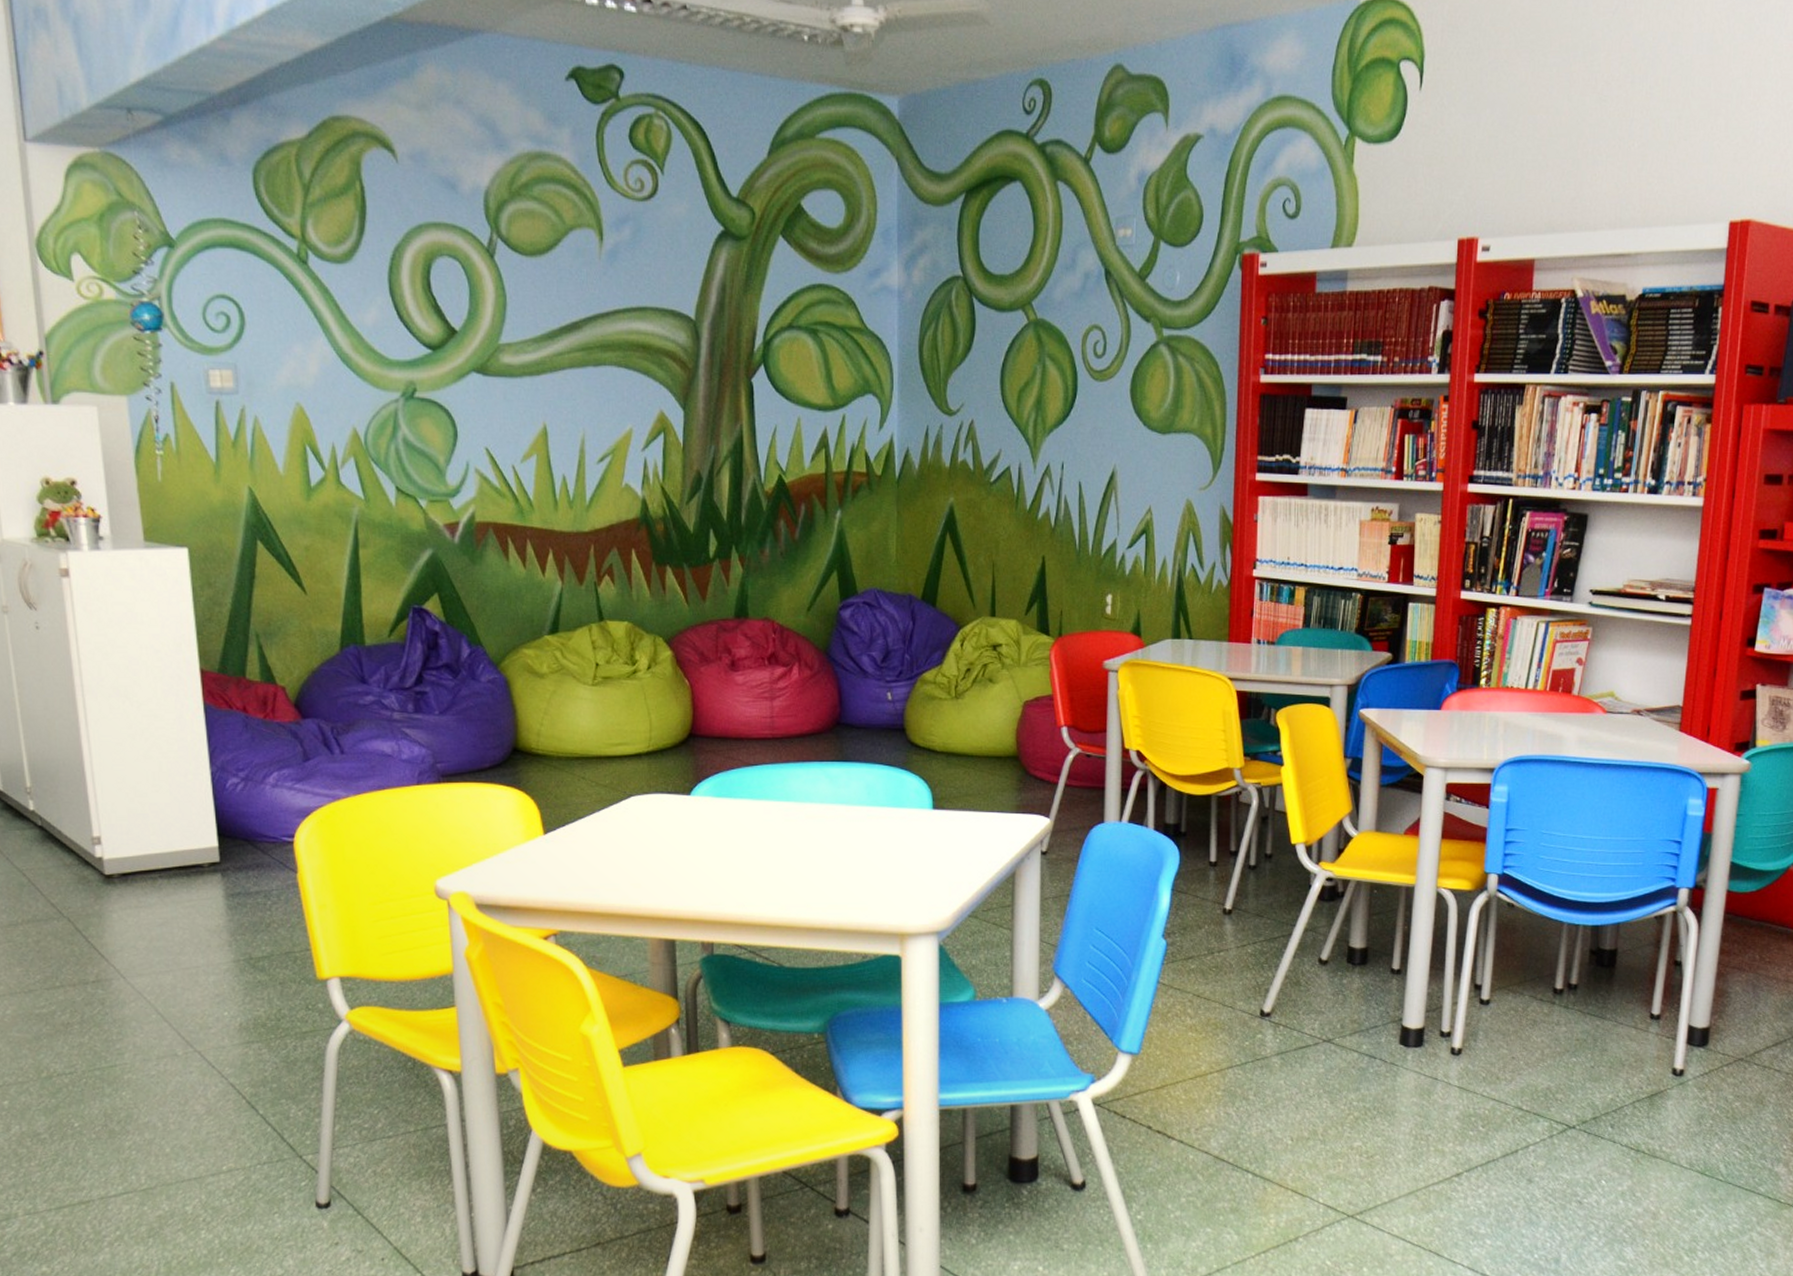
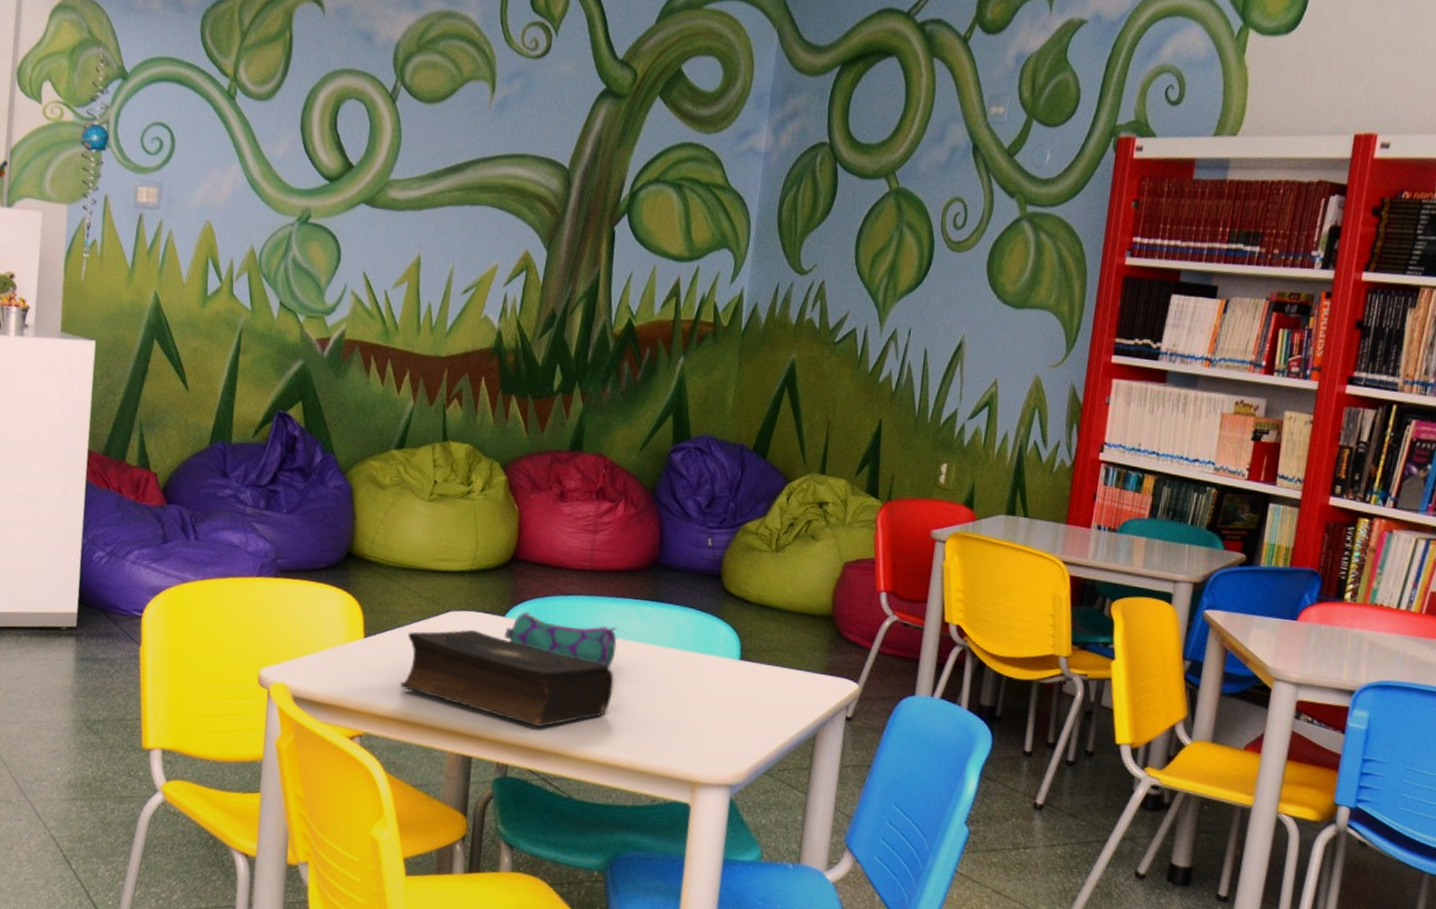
book: none [590,812,811,902] -> present [400,629,614,728]
pencil case: none [692,788,809,836] -> present [504,612,617,670]

